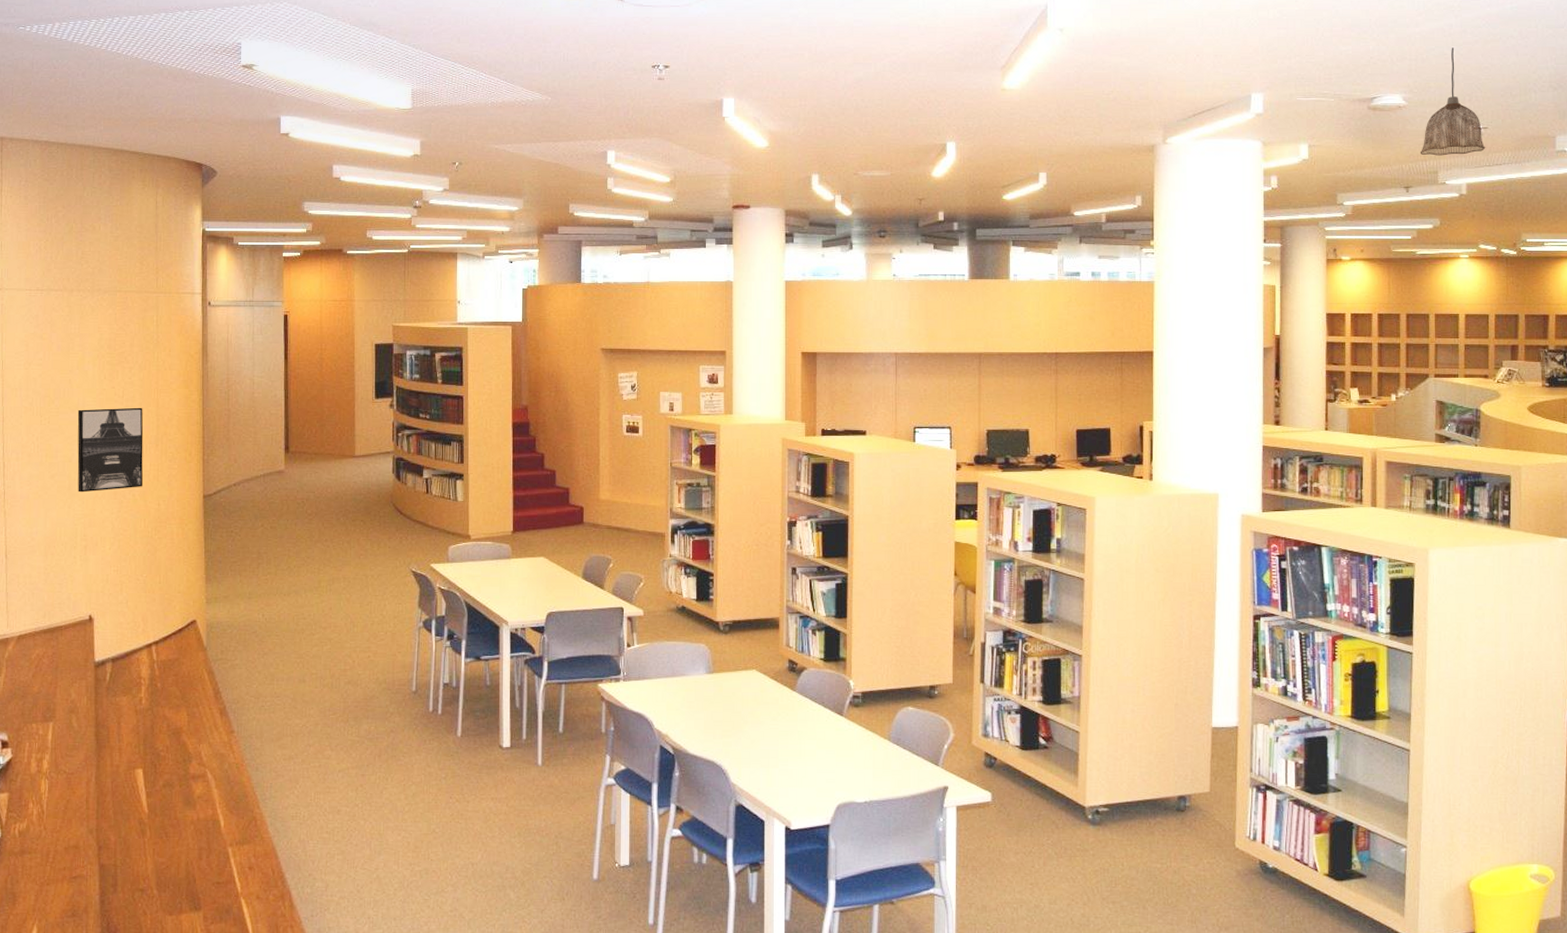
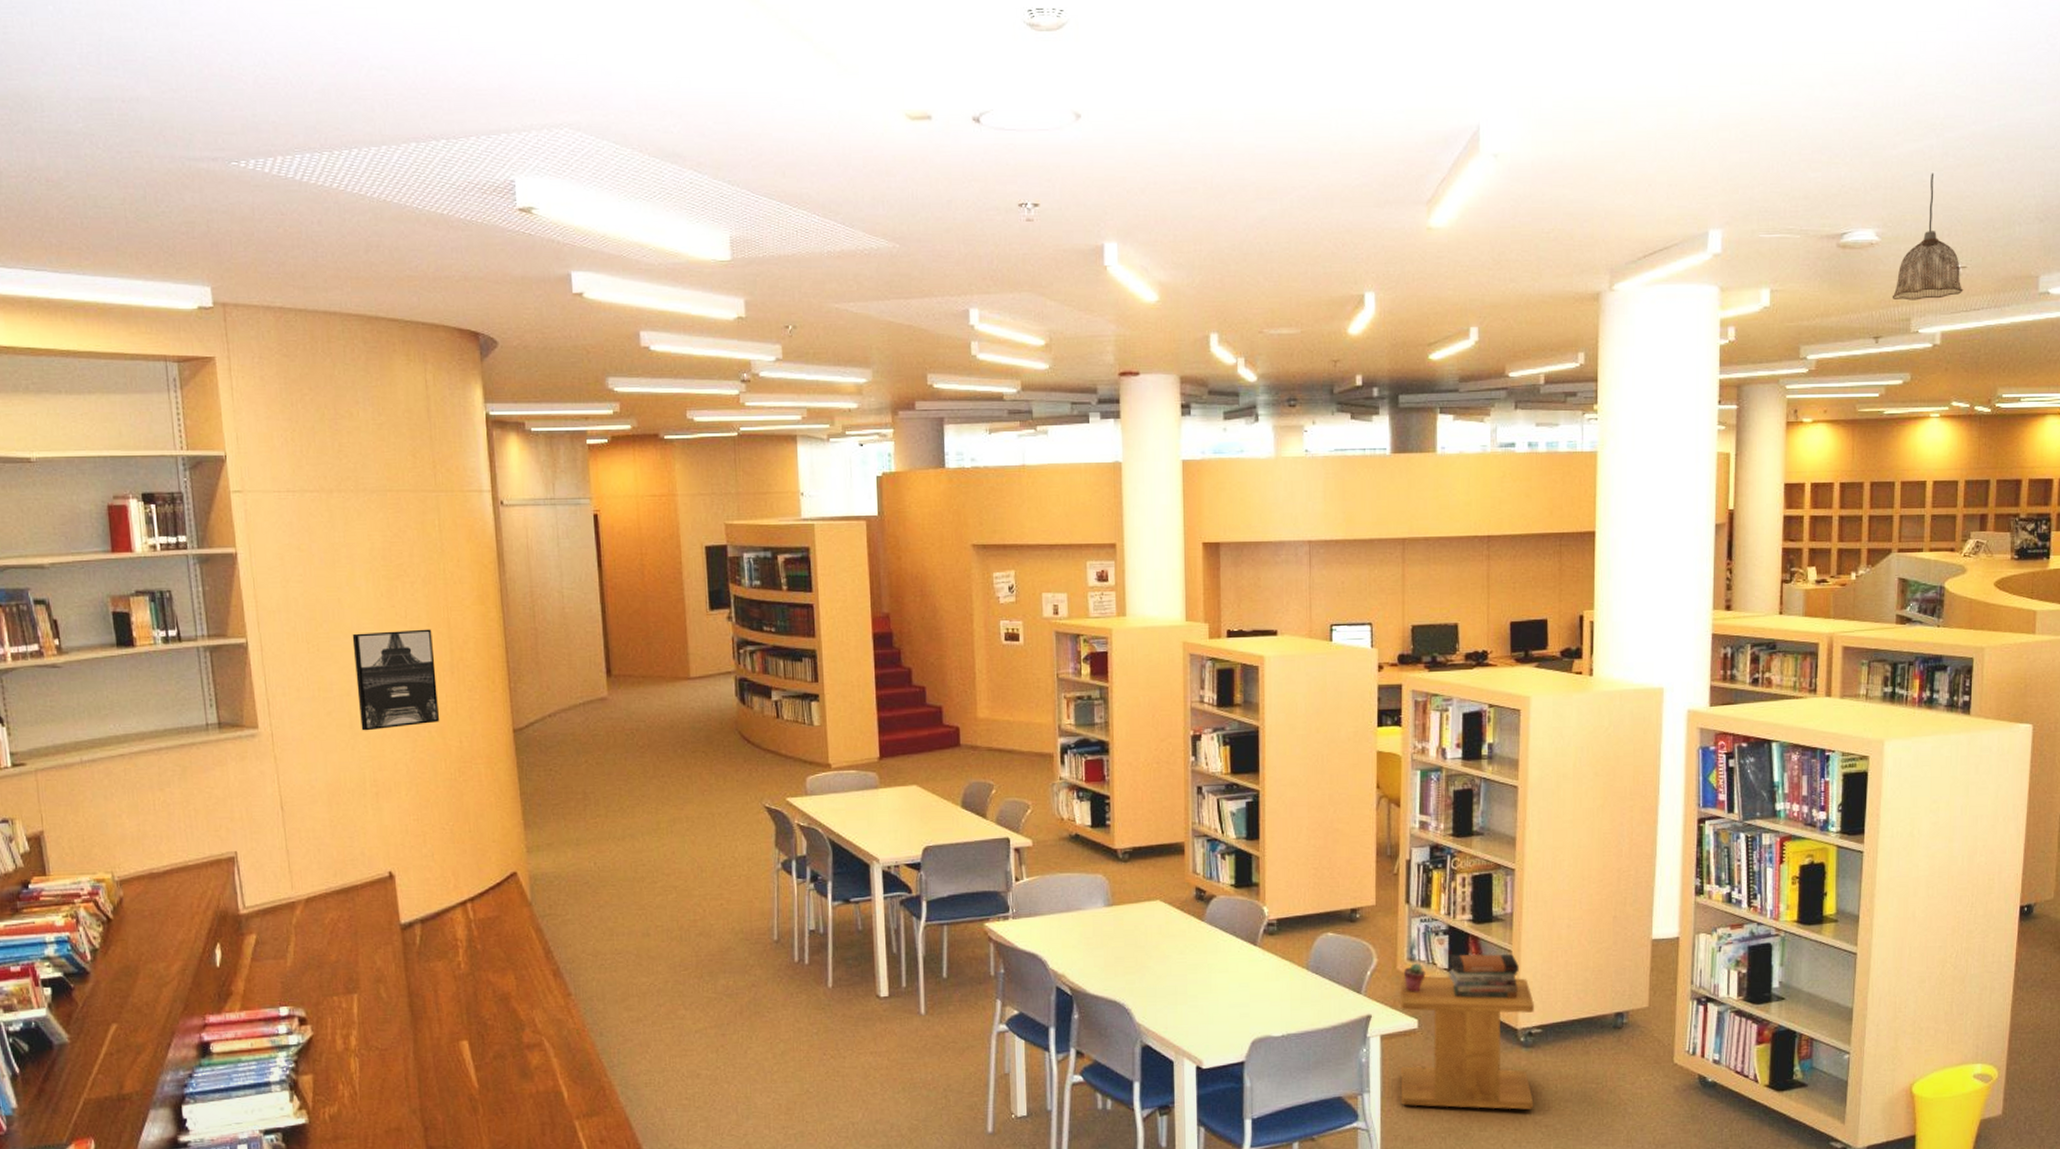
side table: none [975,751,1102,885] -> present [1400,976,1534,1110]
potted succulent: none [978,739,999,767] -> present [1403,963,1426,992]
book stack: none [1020,733,1086,777] -> present [1448,953,1519,999]

